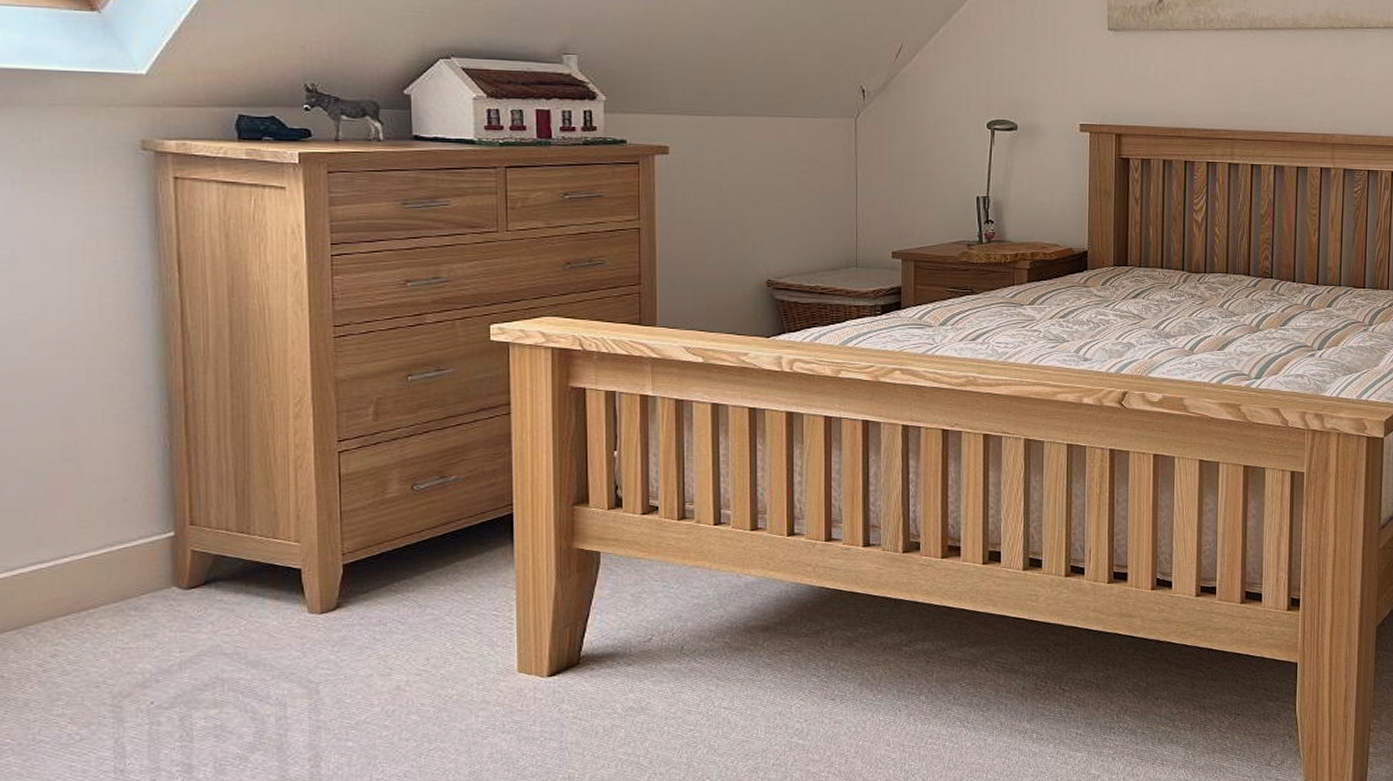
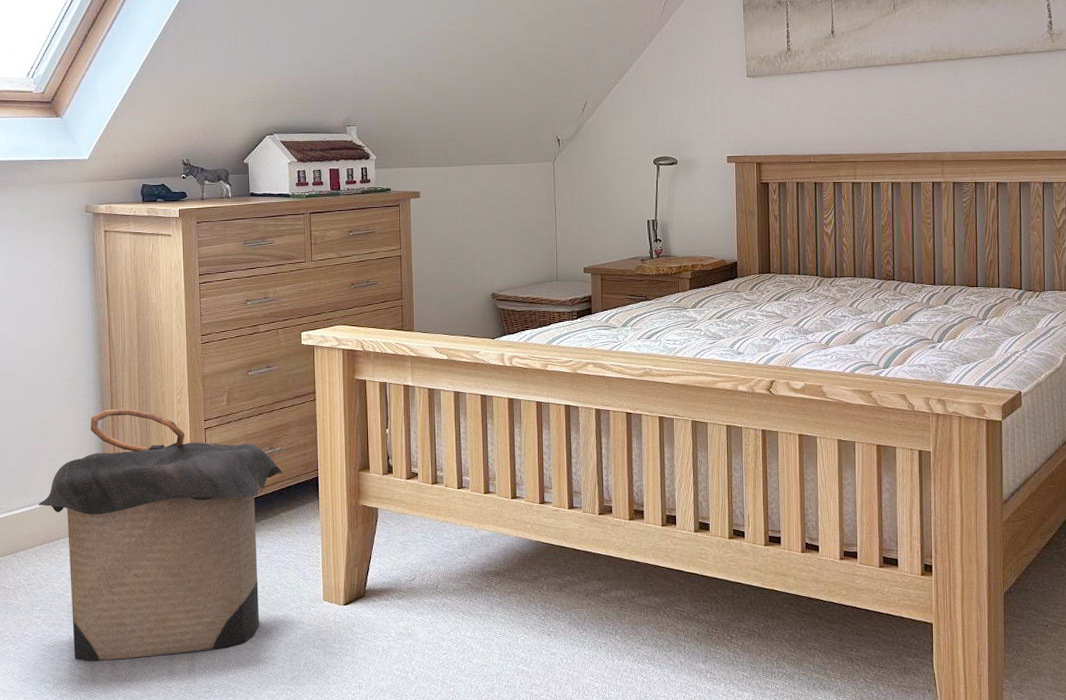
laundry hamper: none [59,425,458,771] -> present [37,409,282,661]

